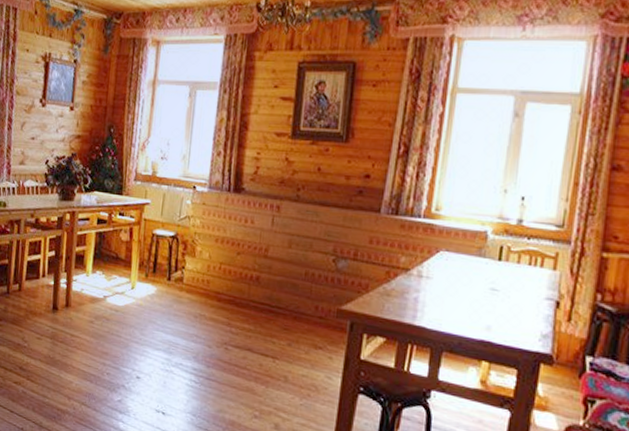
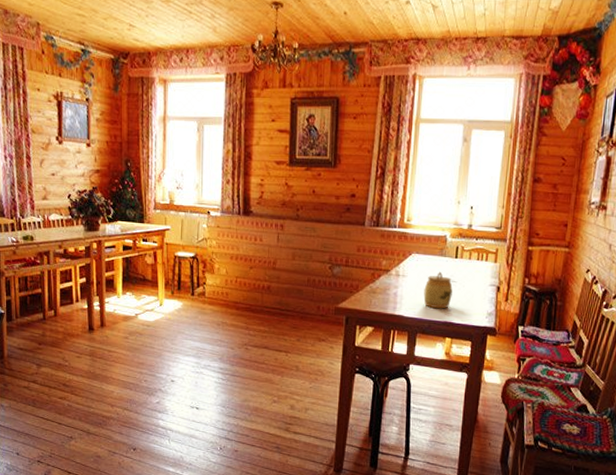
jar: none [453,275,494,324] -> present [423,271,453,309]

